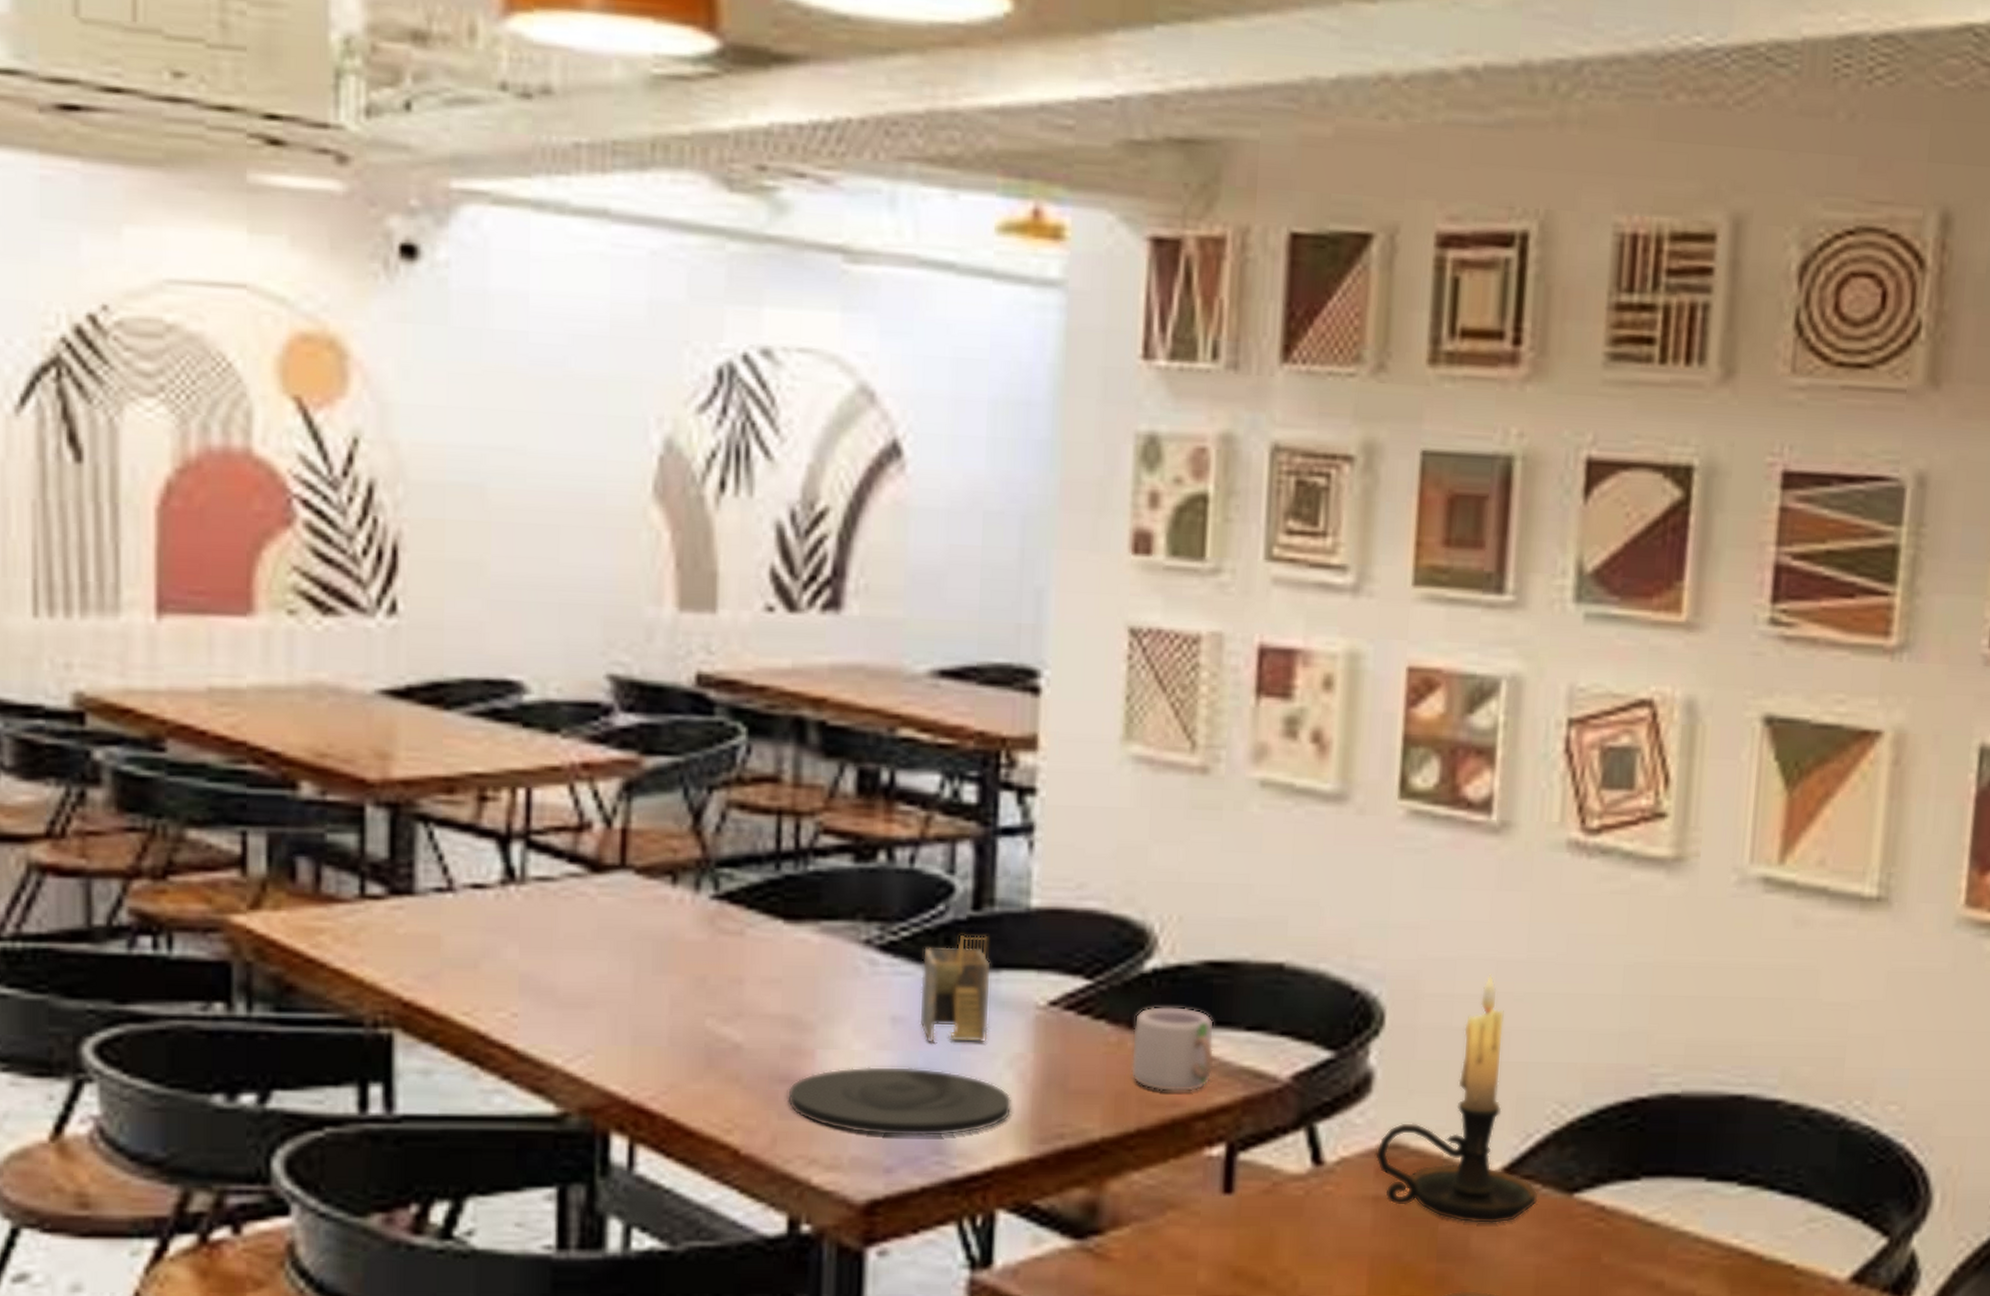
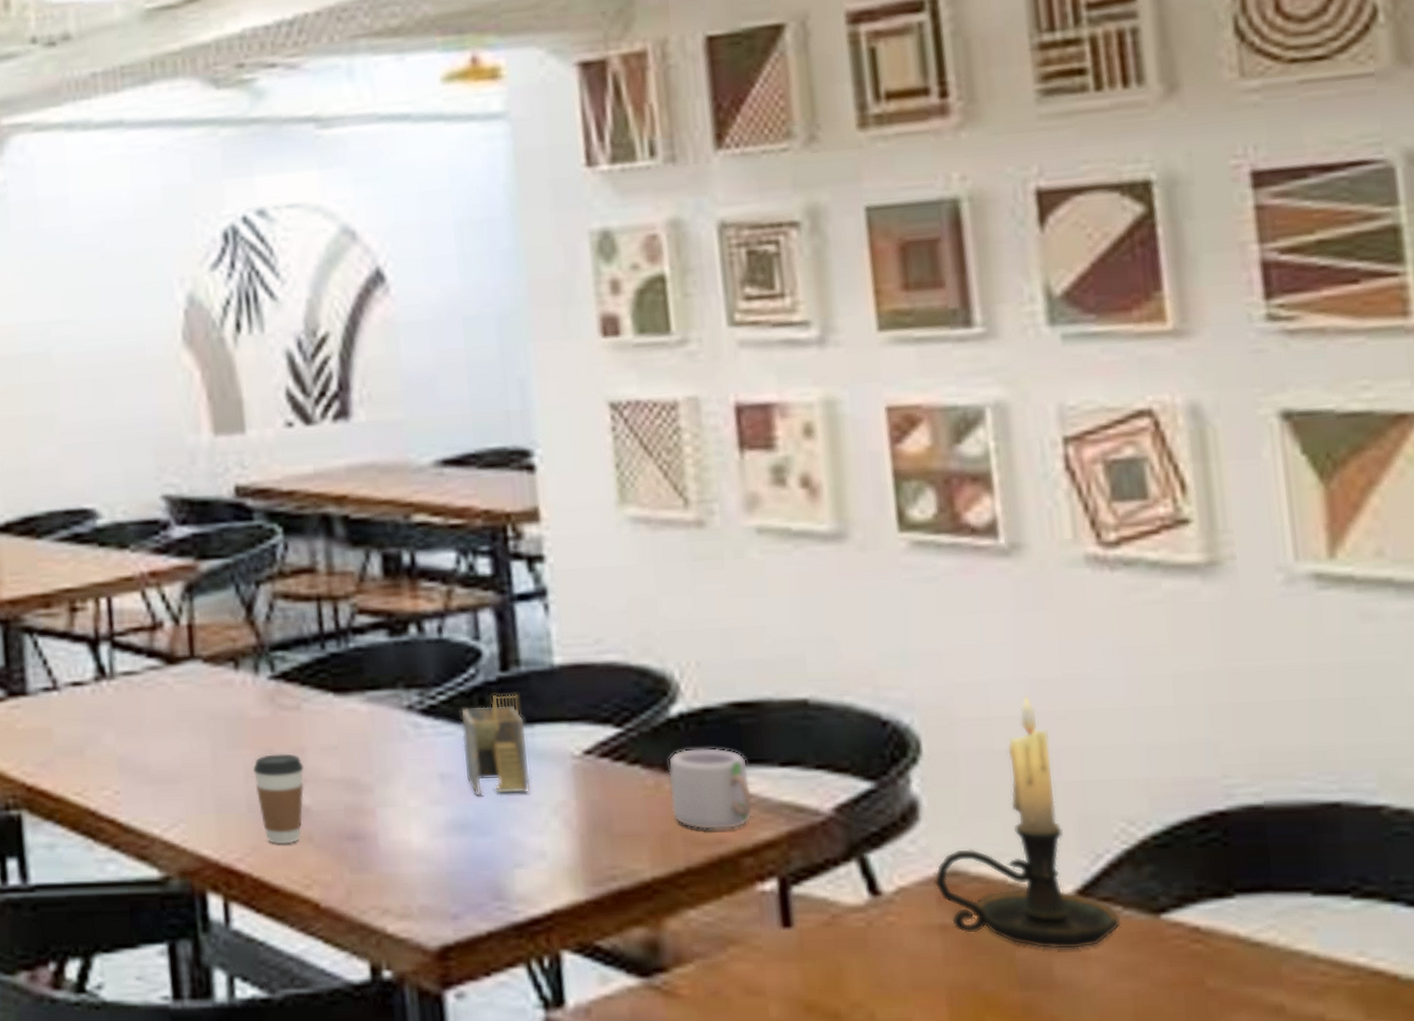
coffee cup: none [680,983,741,1084] -> present [252,754,305,844]
plate: present [788,1066,1012,1137] -> none [356,819,563,885]

